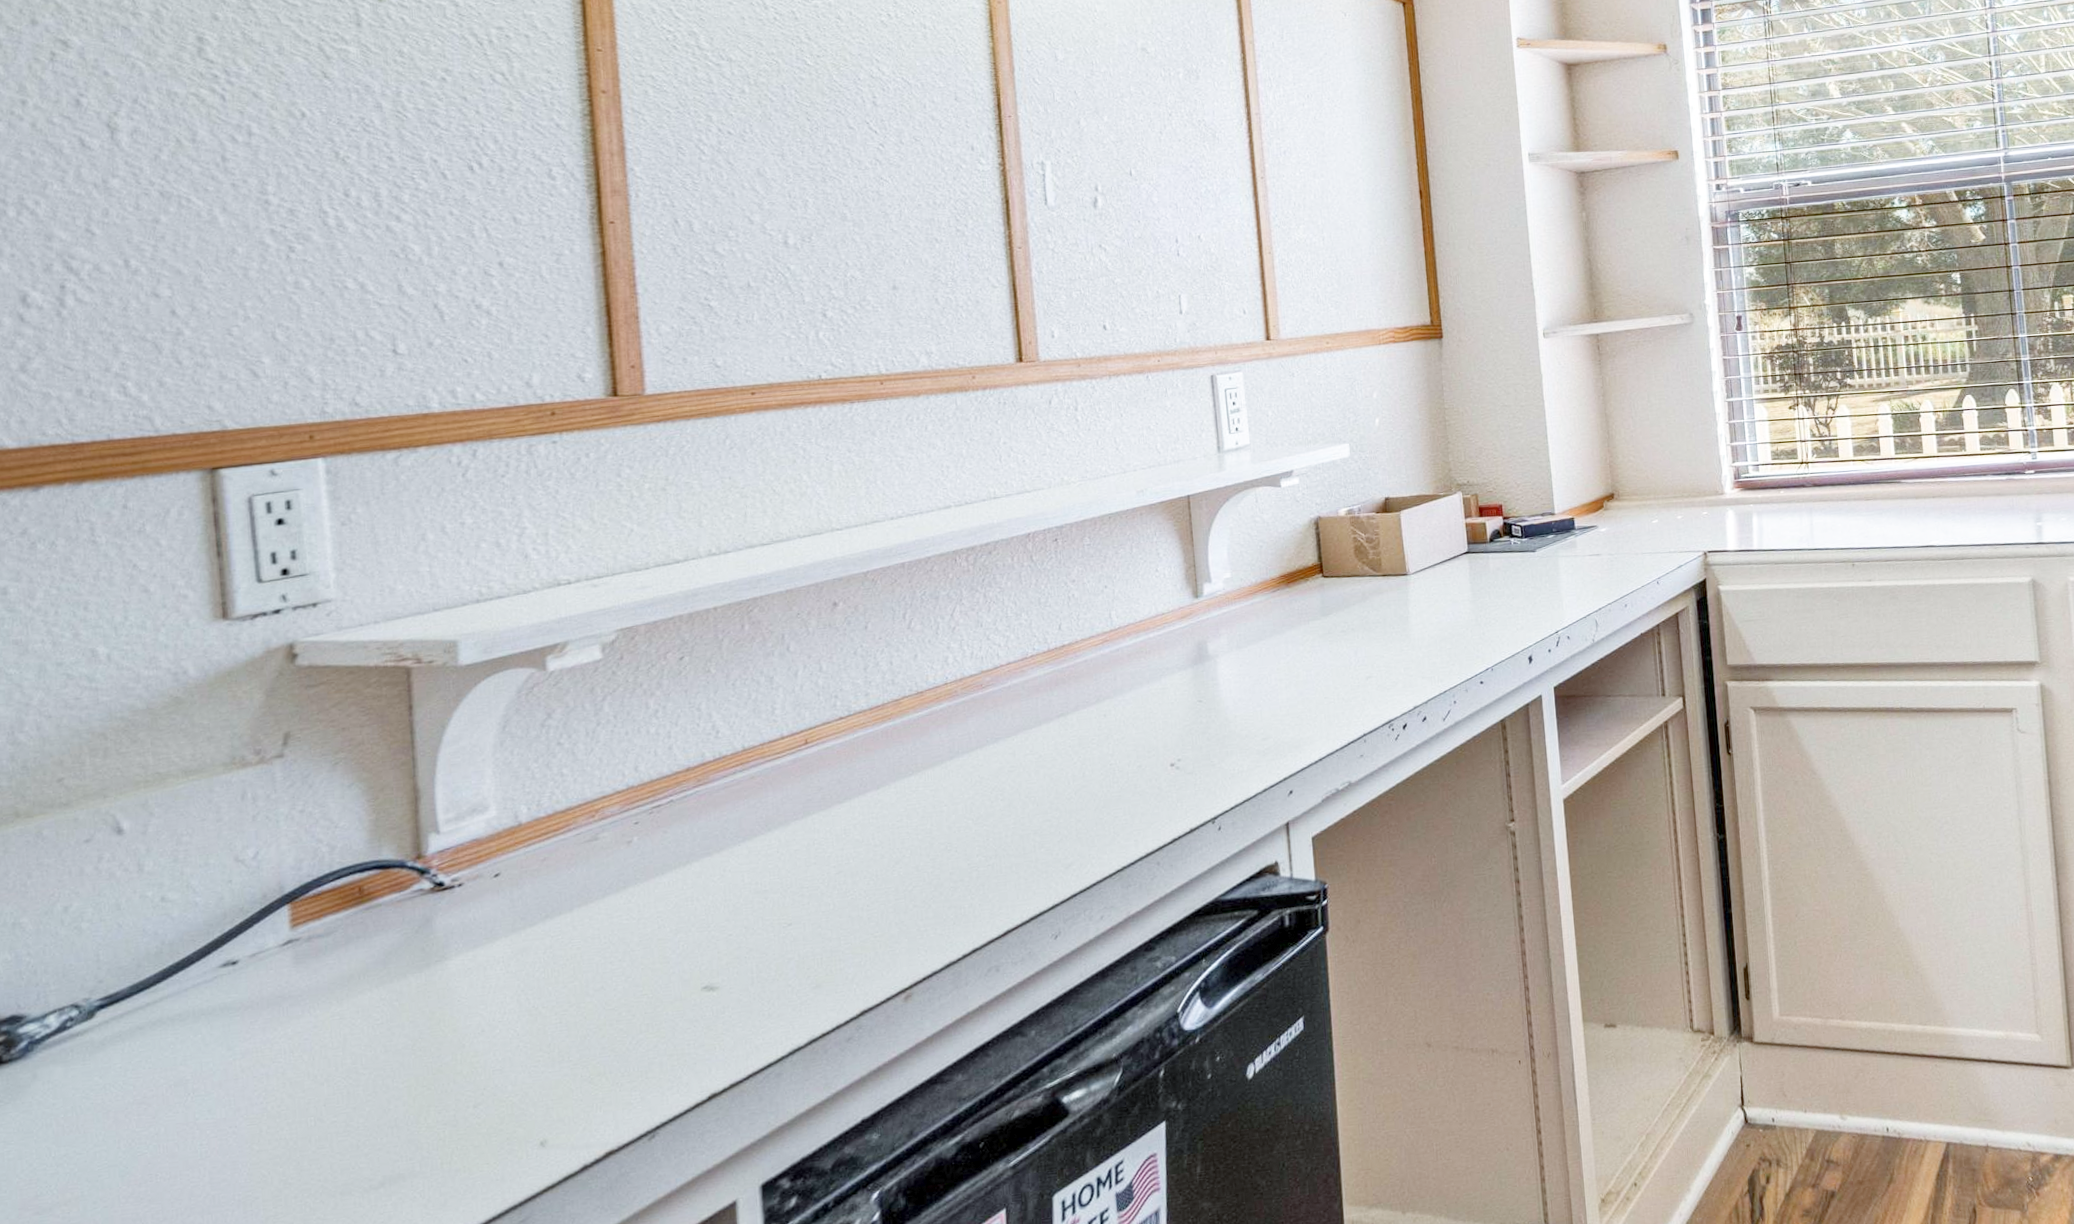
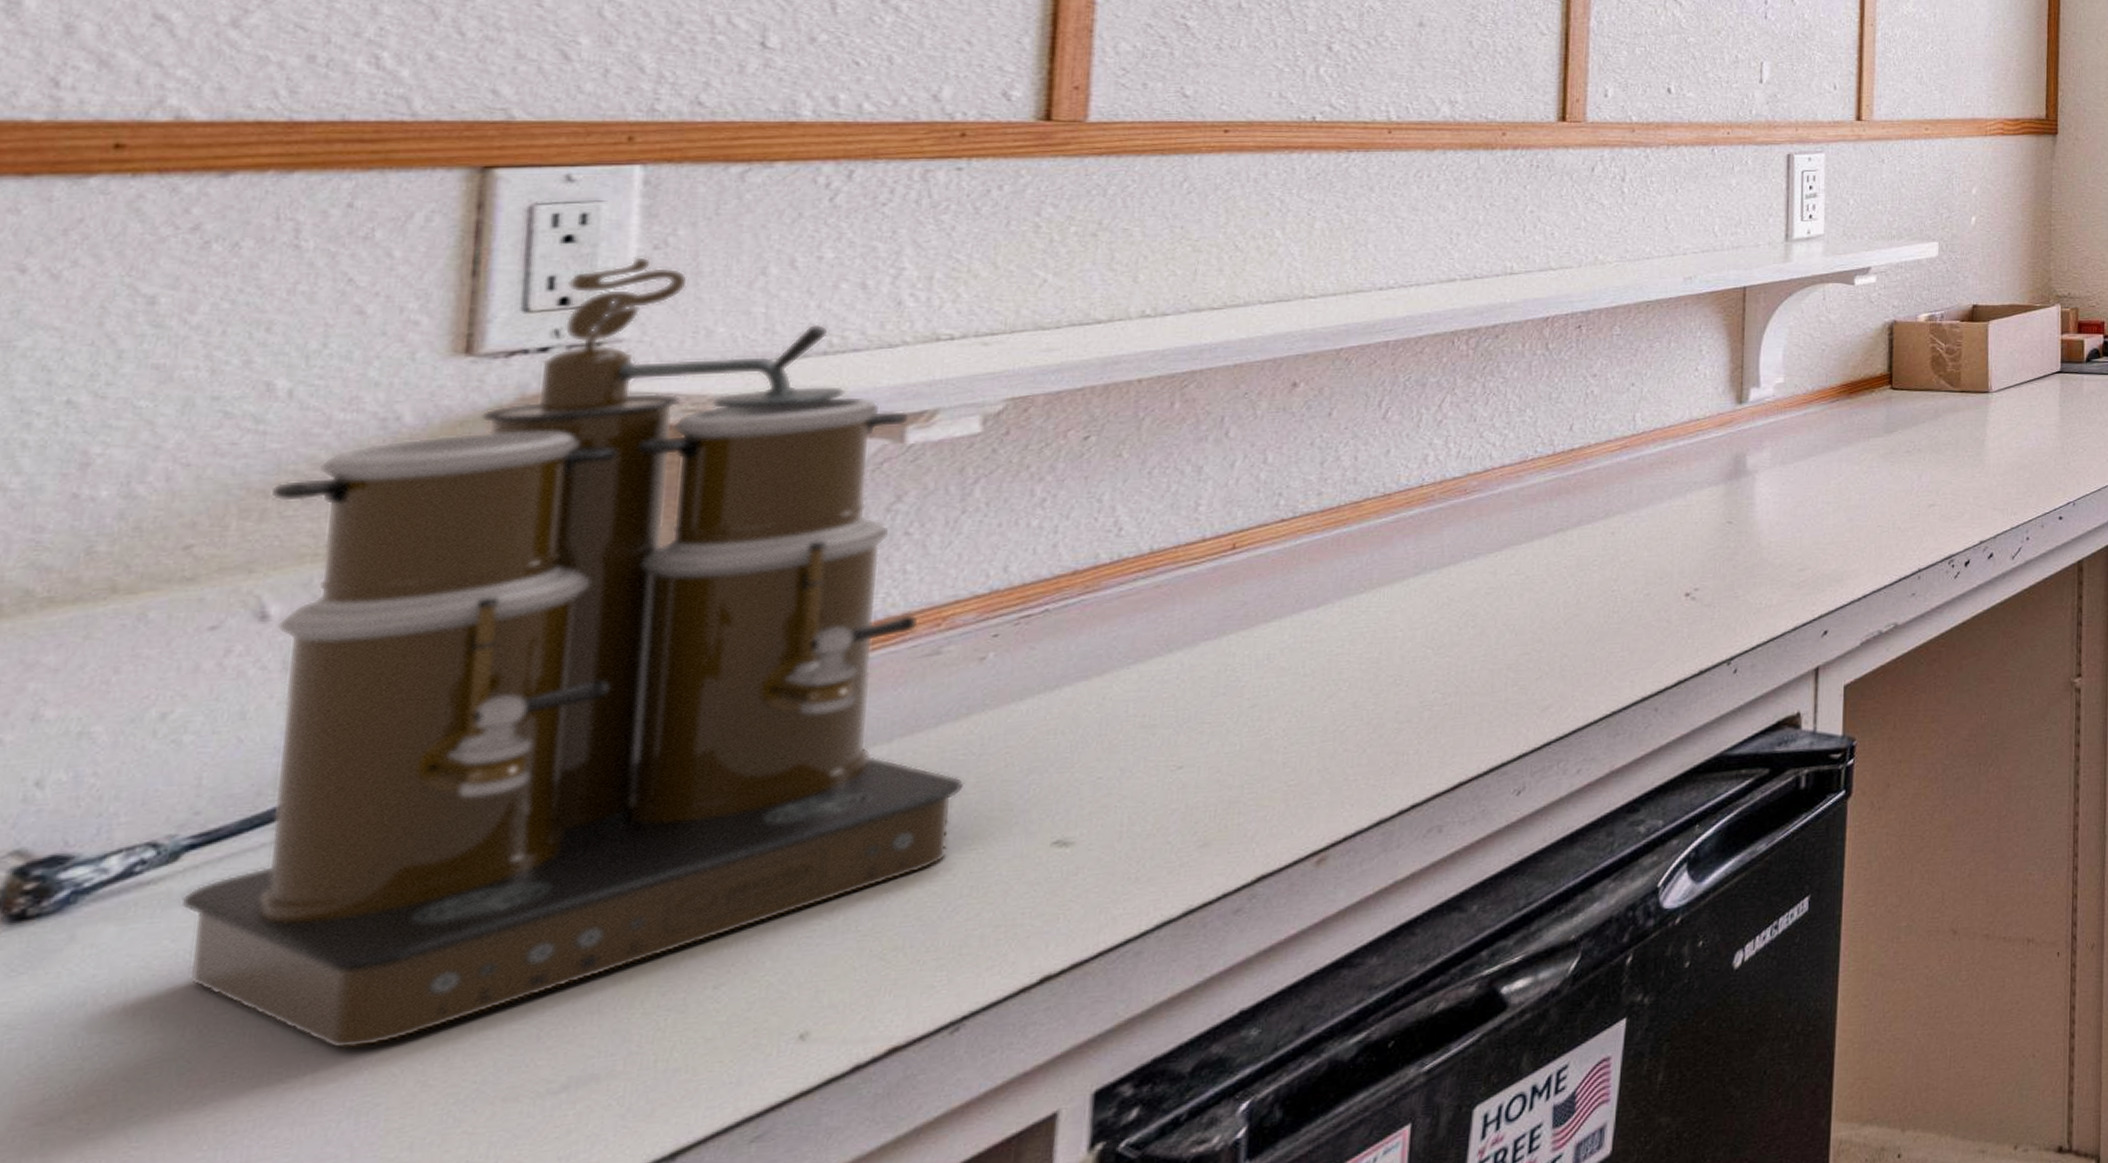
coffee maker: none [101,531,631,1157] -> present [181,256,965,1050]

